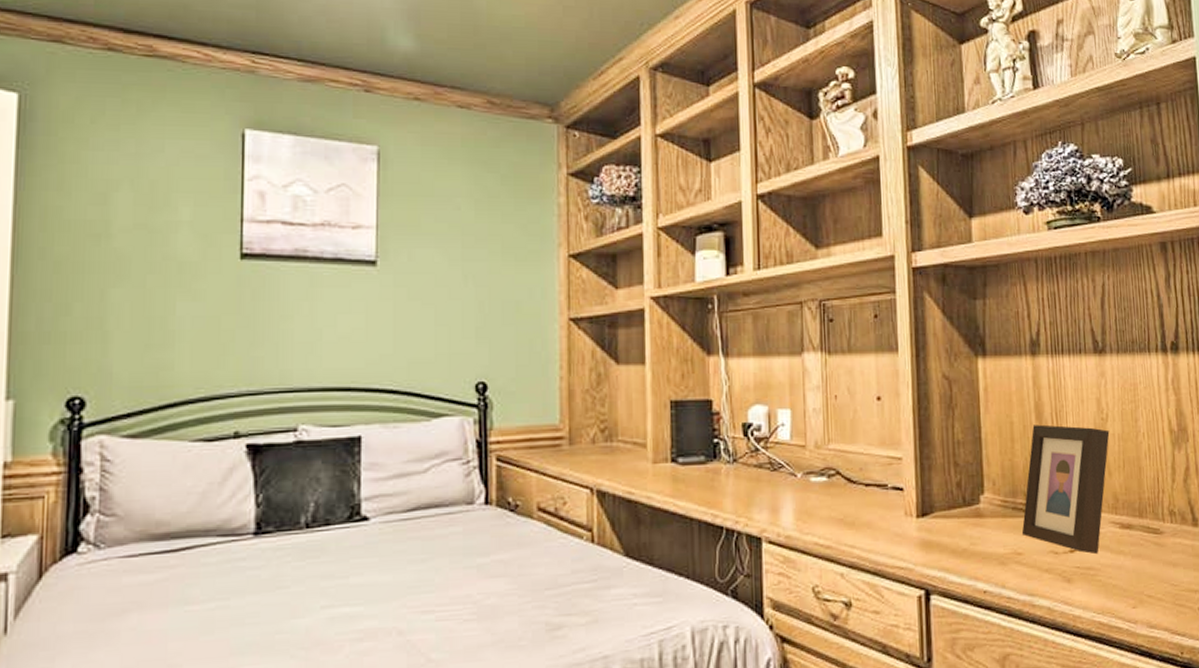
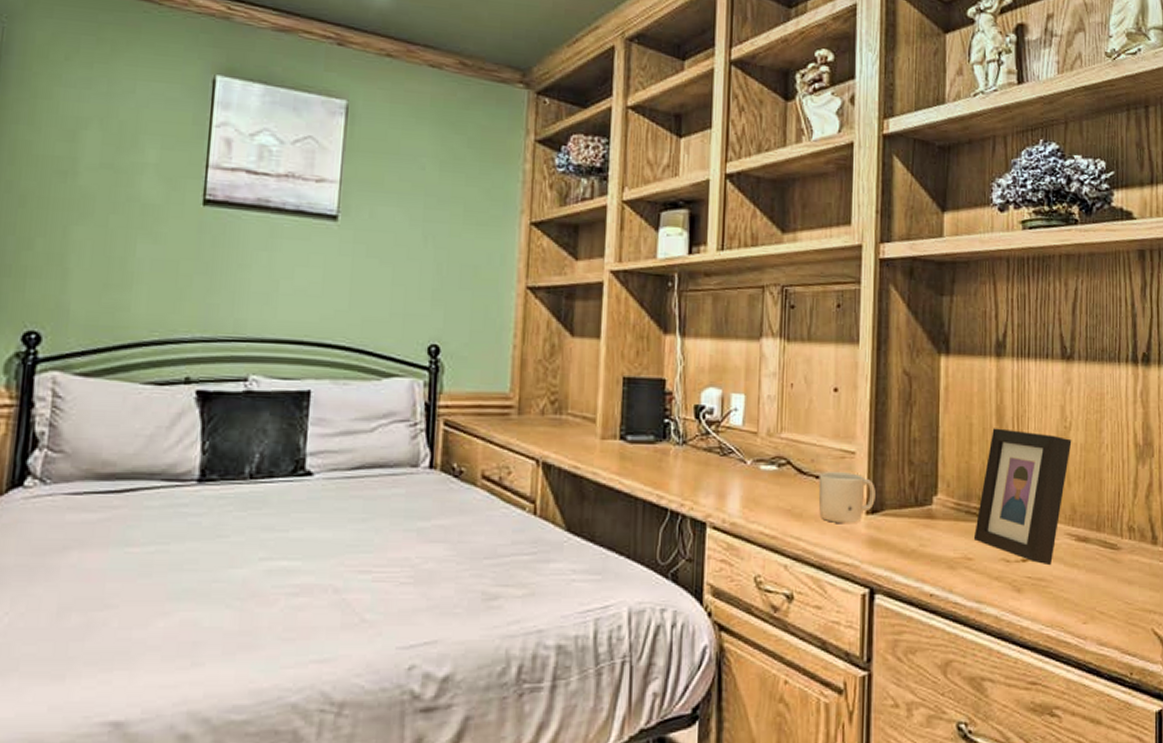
mug: none [868,478,925,529] -> present [818,472,876,524]

